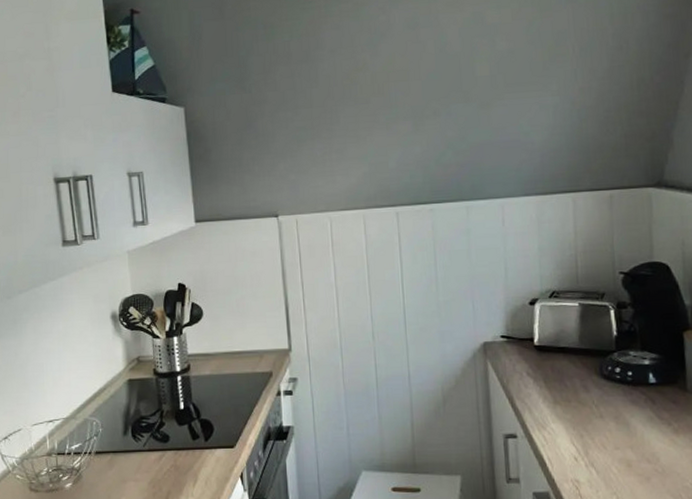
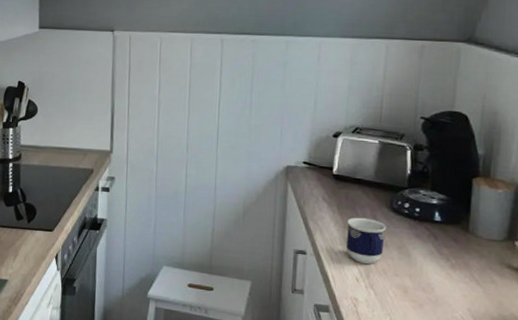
cup: none [556,389,600,441] -> present [346,217,387,265]

